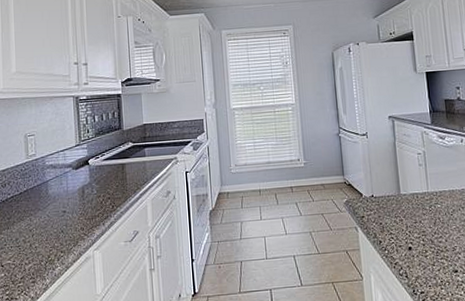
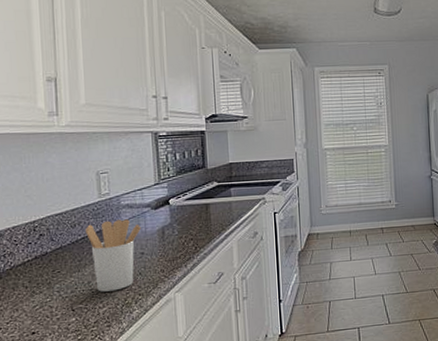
utensil holder: none [14,179,63,249] -> present [86,219,141,292]

